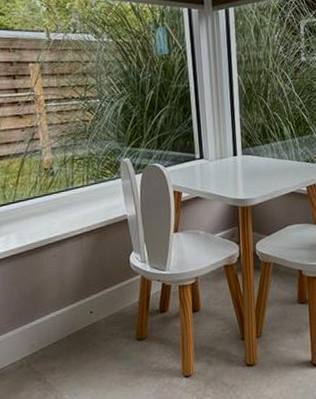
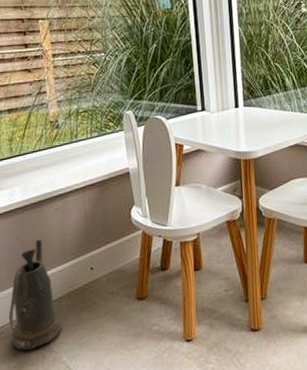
watering can: none [8,284,63,391] -> present [9,239,62,351]

